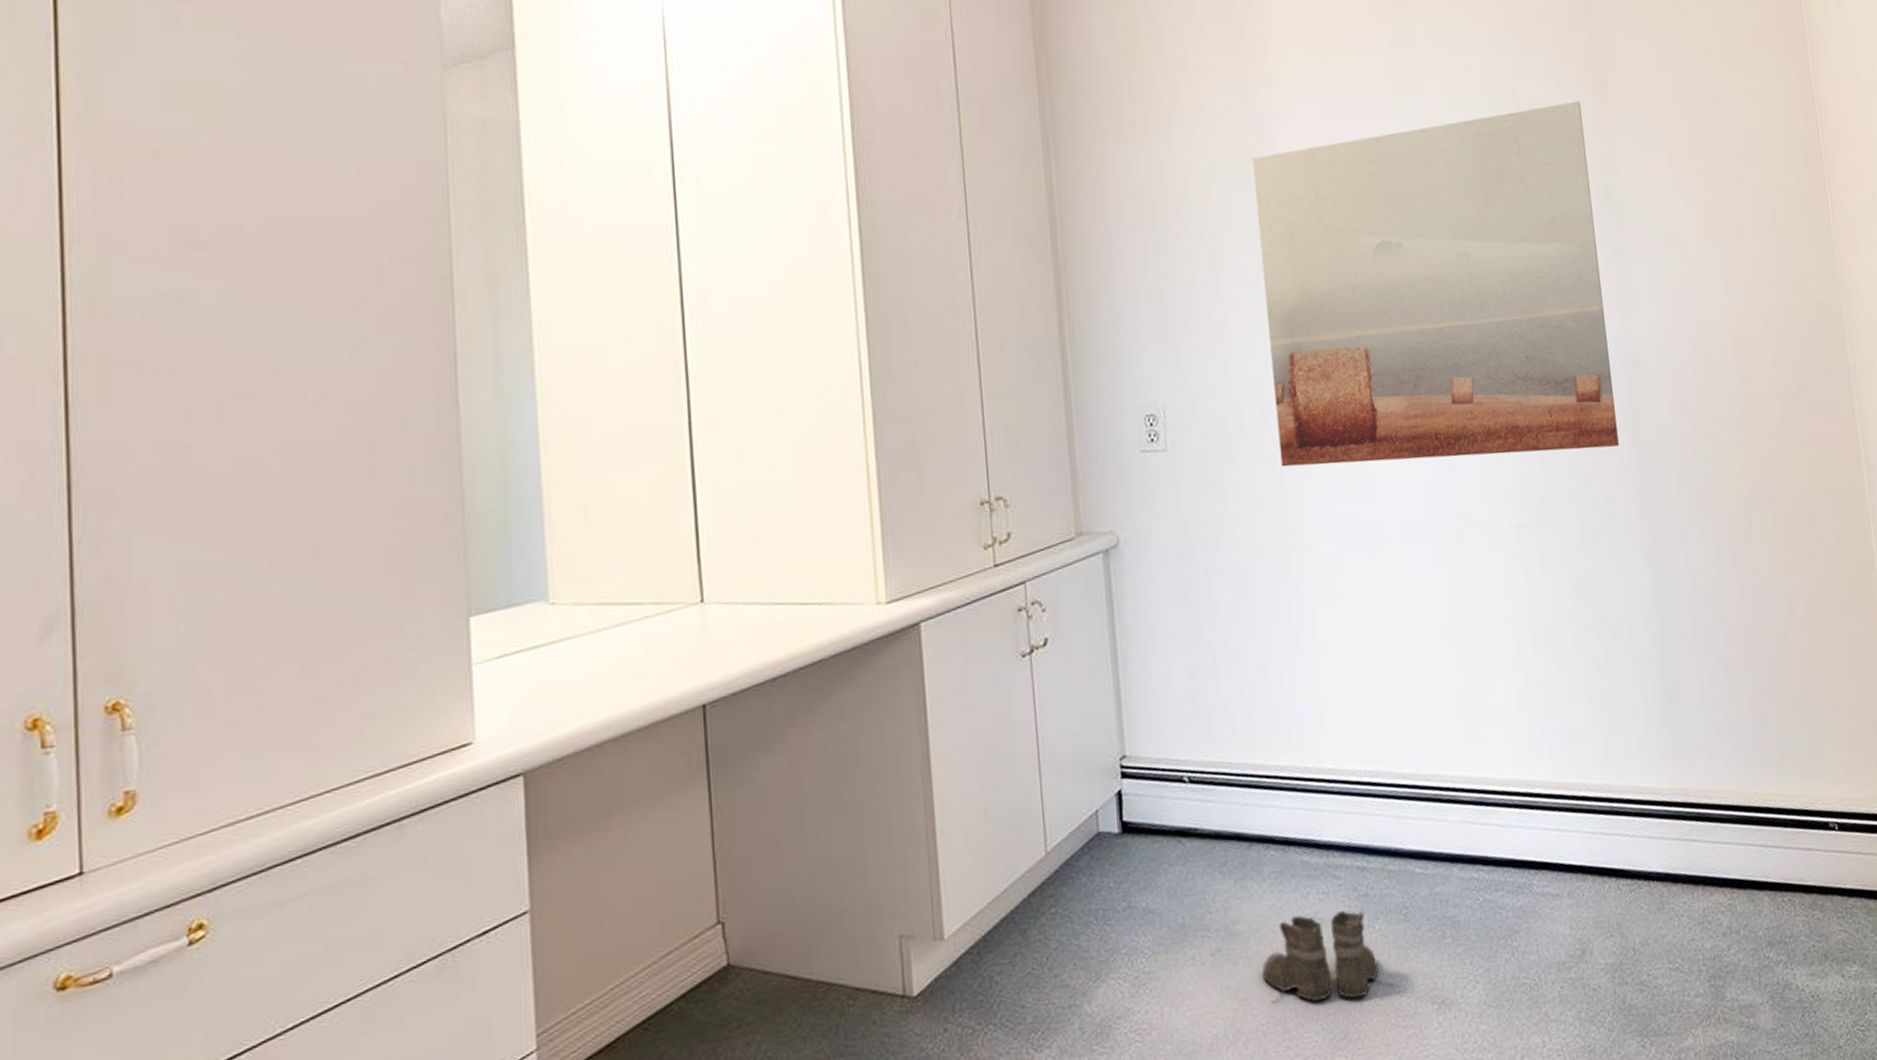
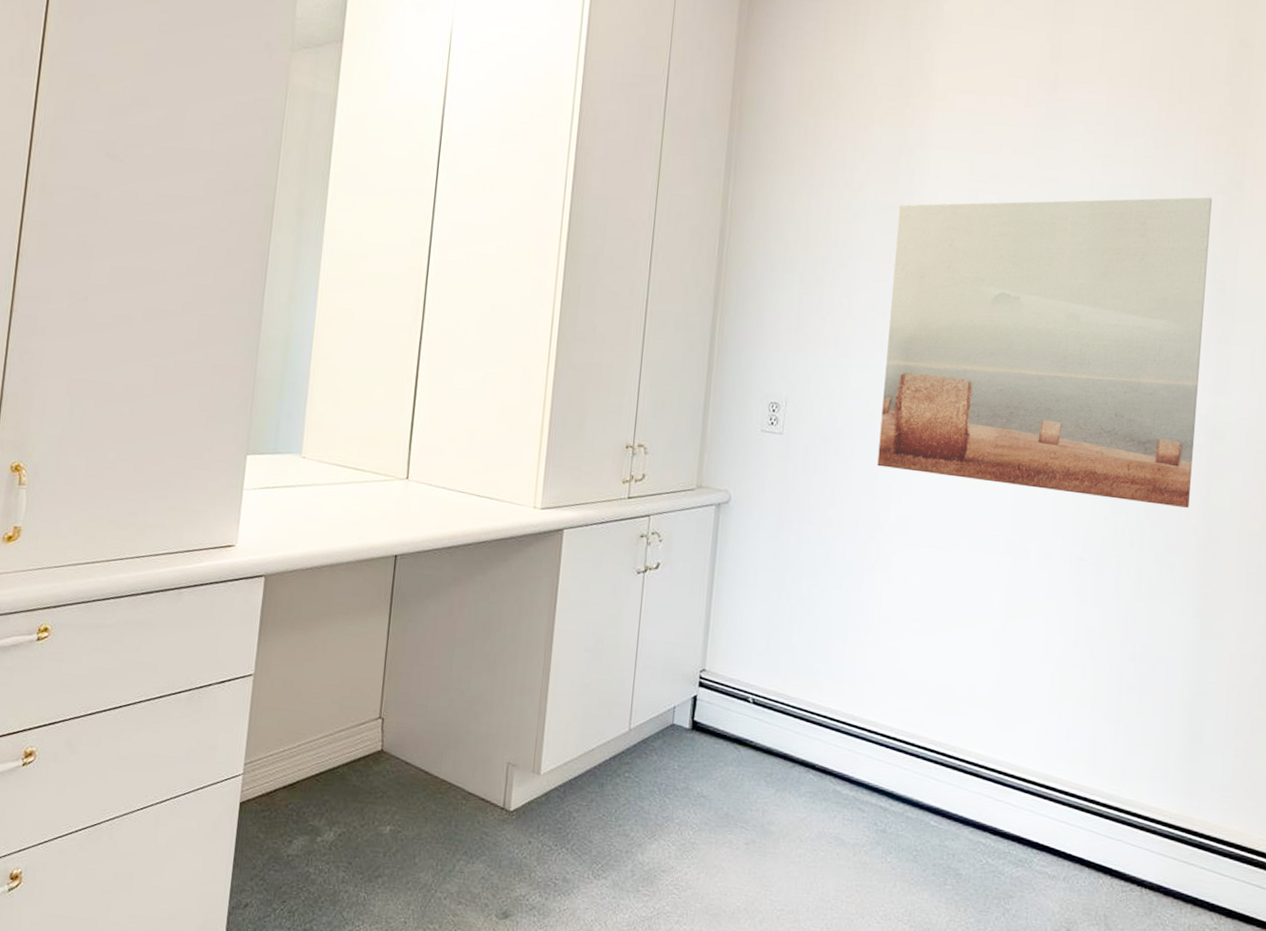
boots: present [1262,911,1395,1003] -> none [784,831,895,912]

